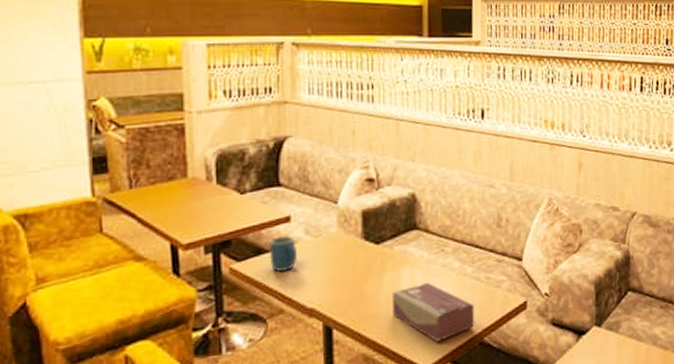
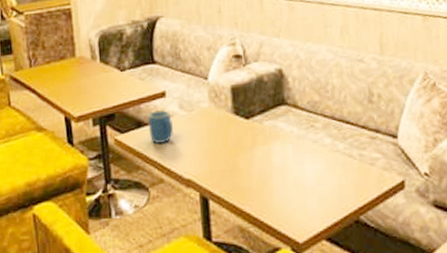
tissue box: present [391,282,475,343] -> none [263,157,349,219]

